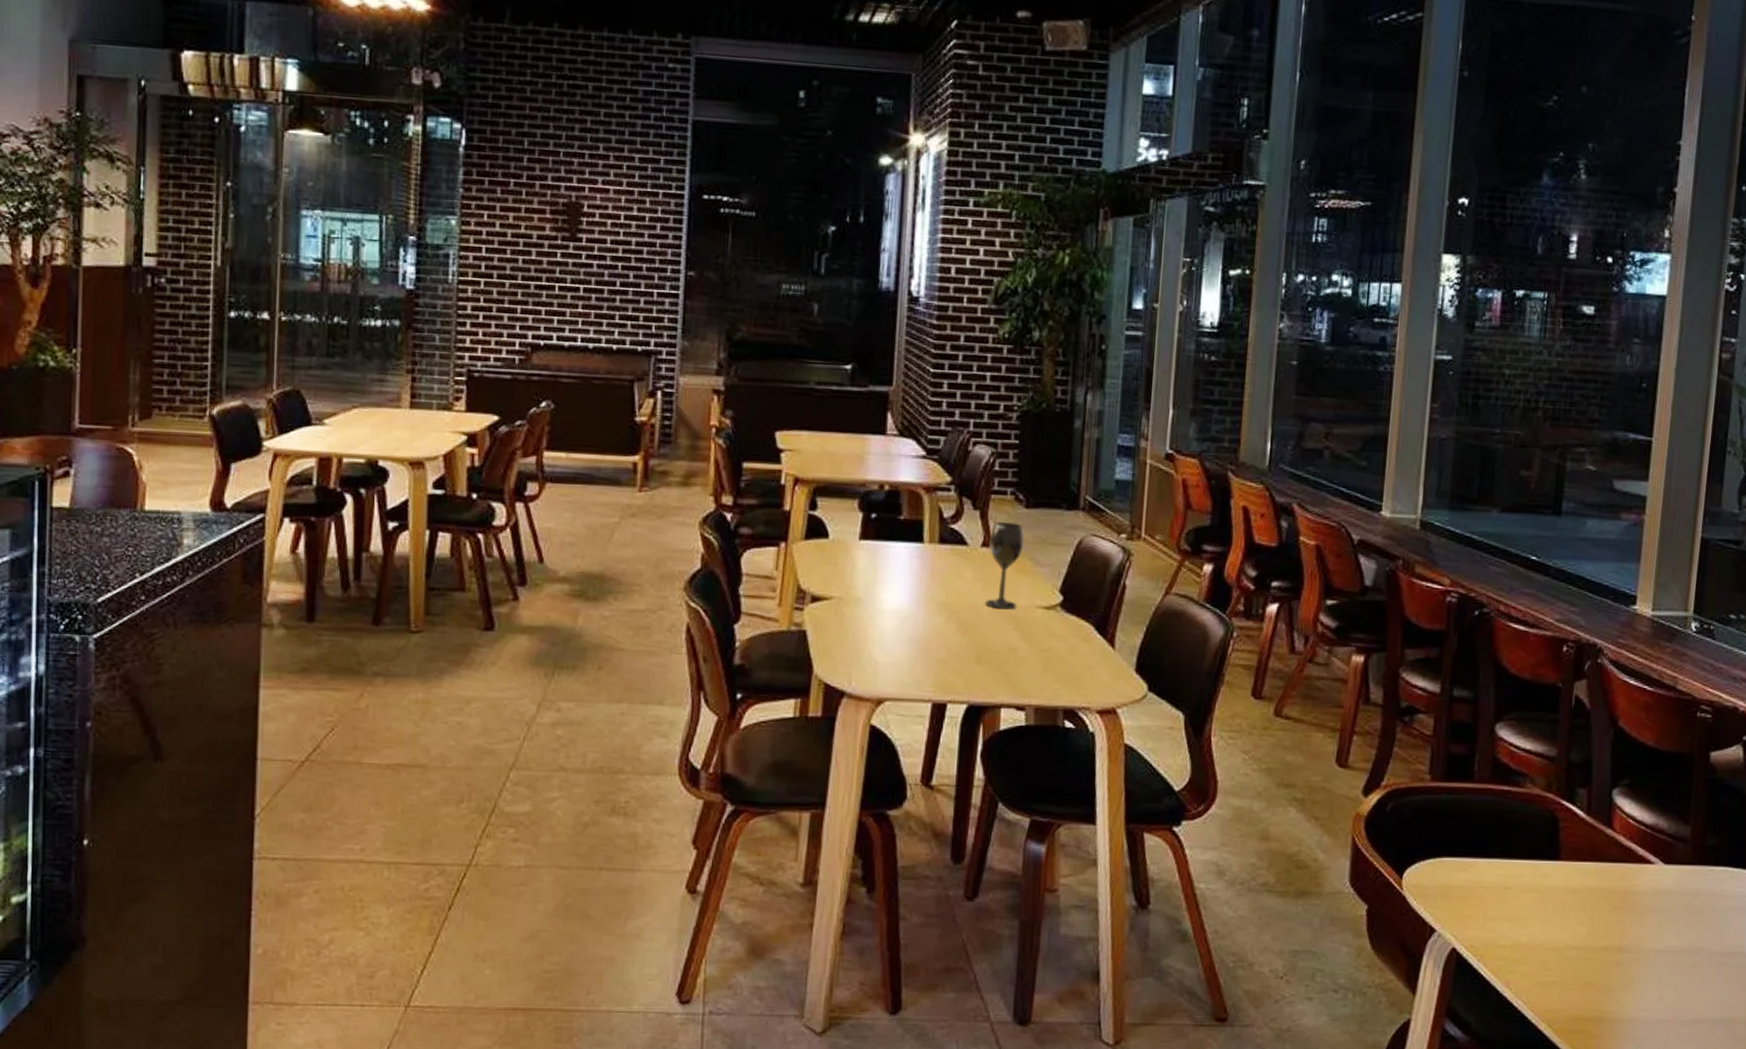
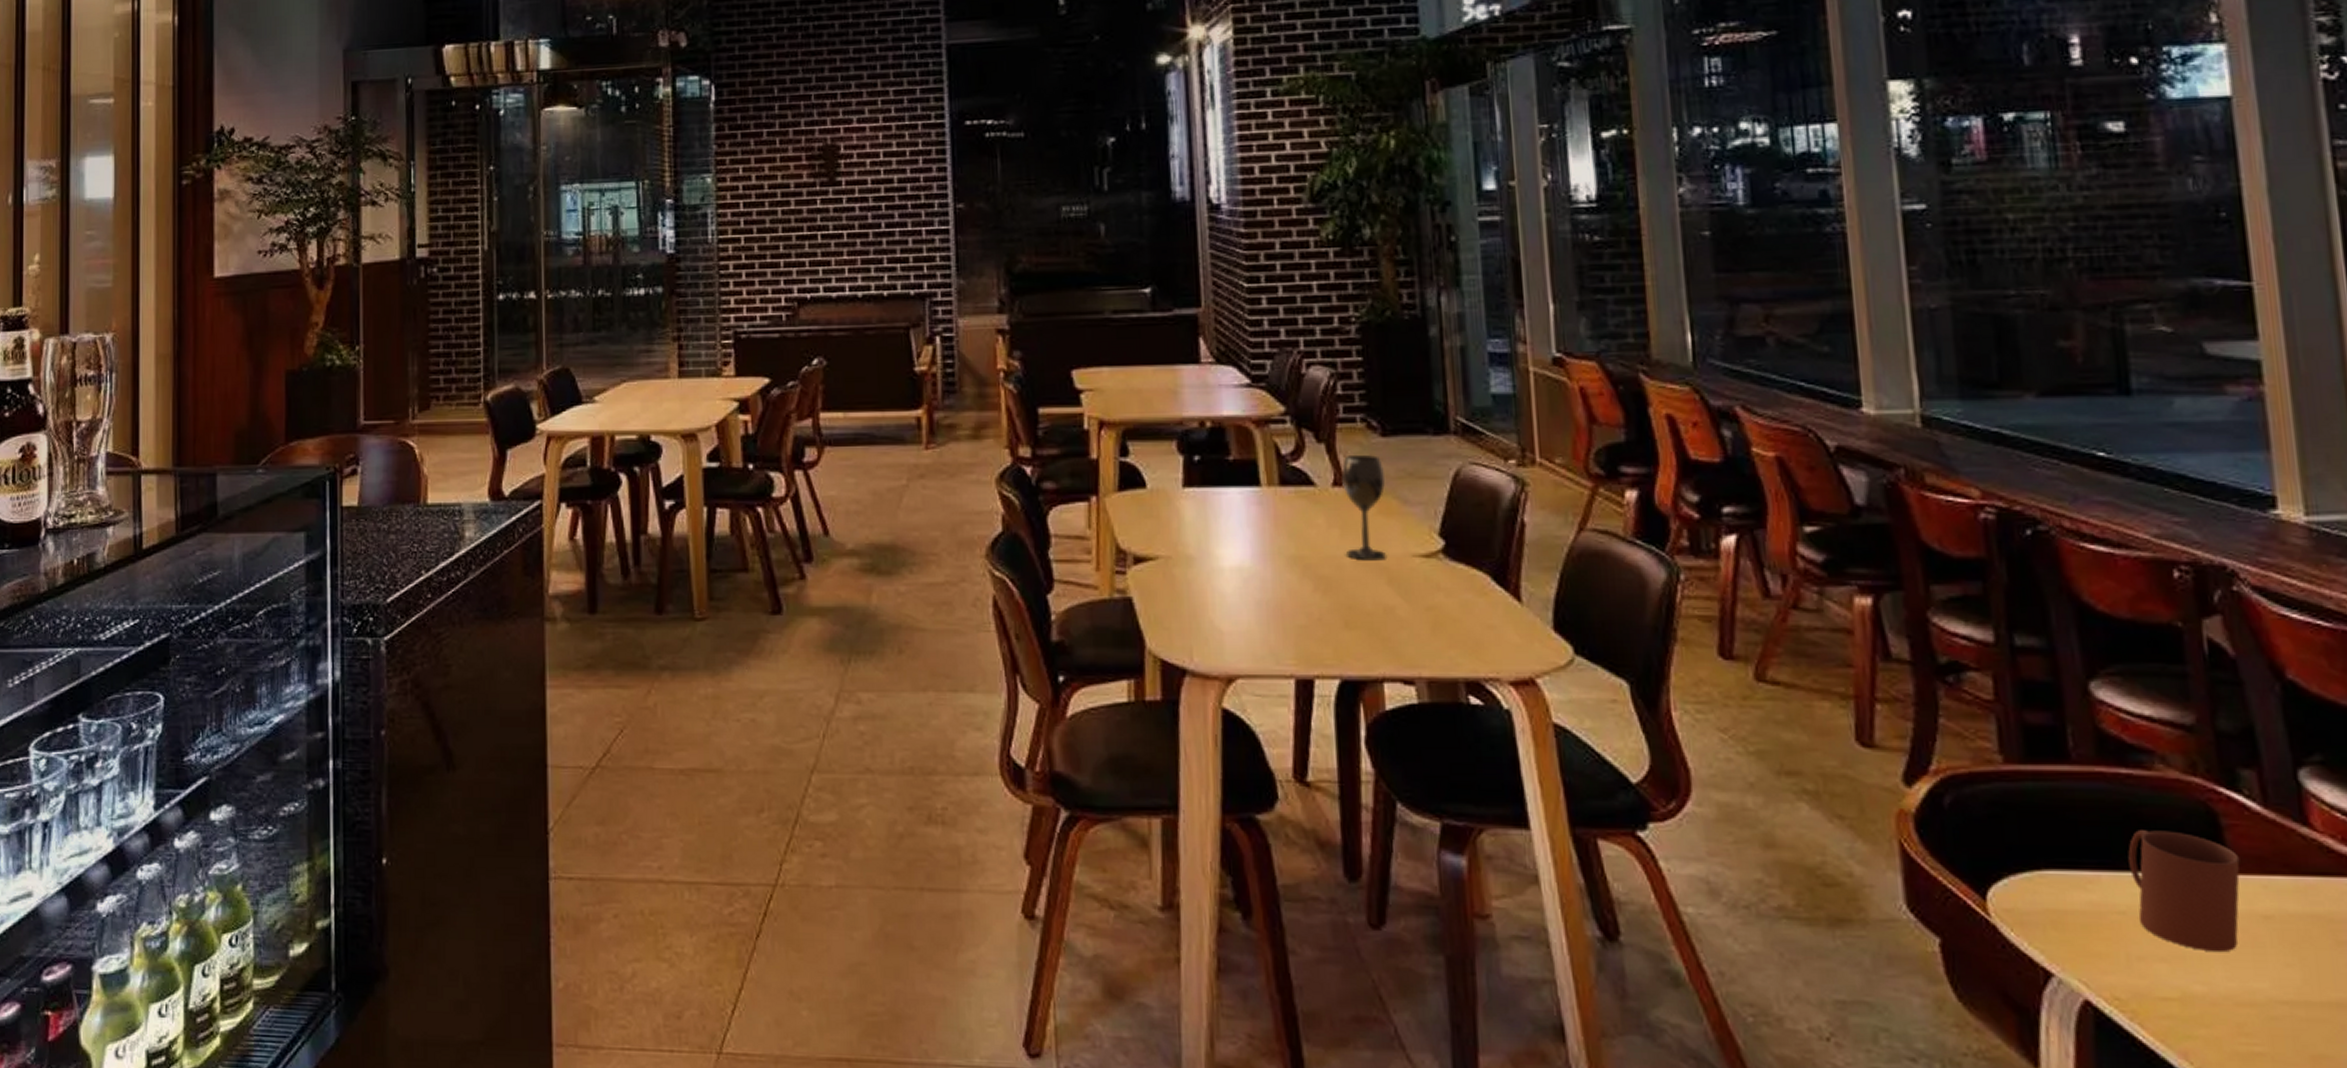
cup: none [1496,830,1566,914] -> present [2128,830,2240,951]

